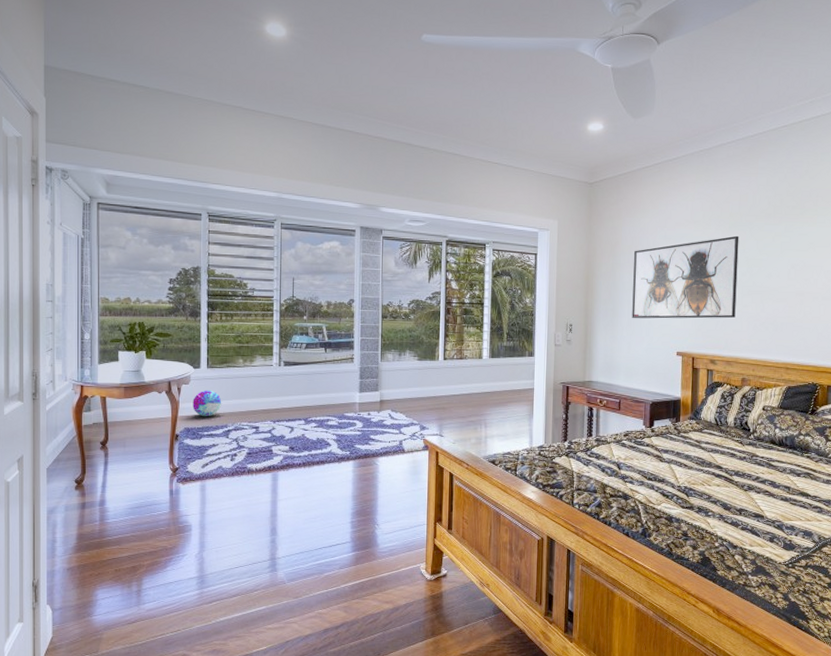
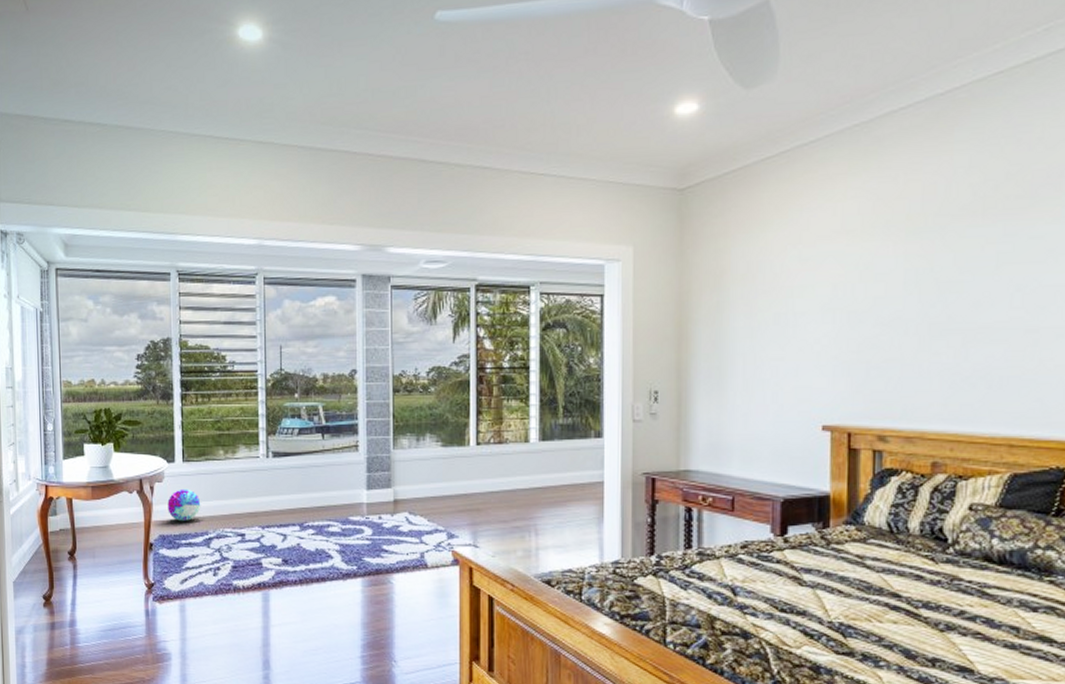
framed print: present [632,235,739,319] -> none [749,247,923,380]

